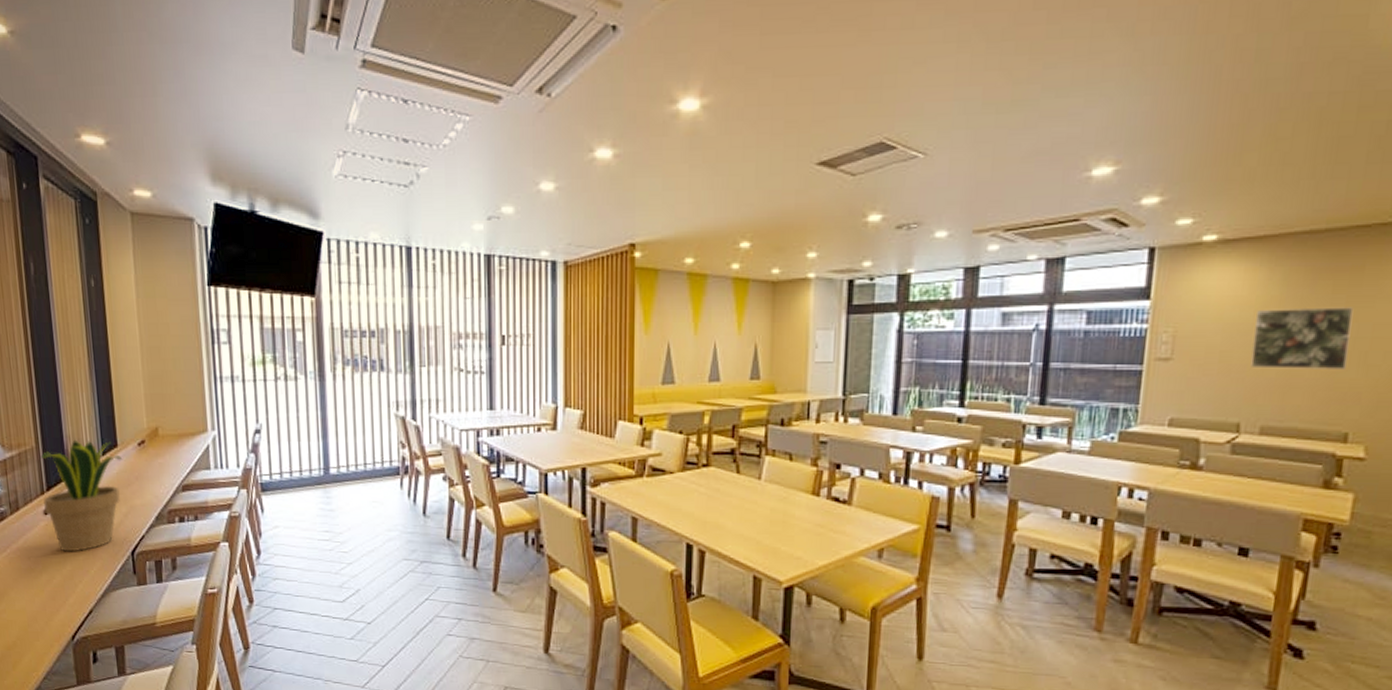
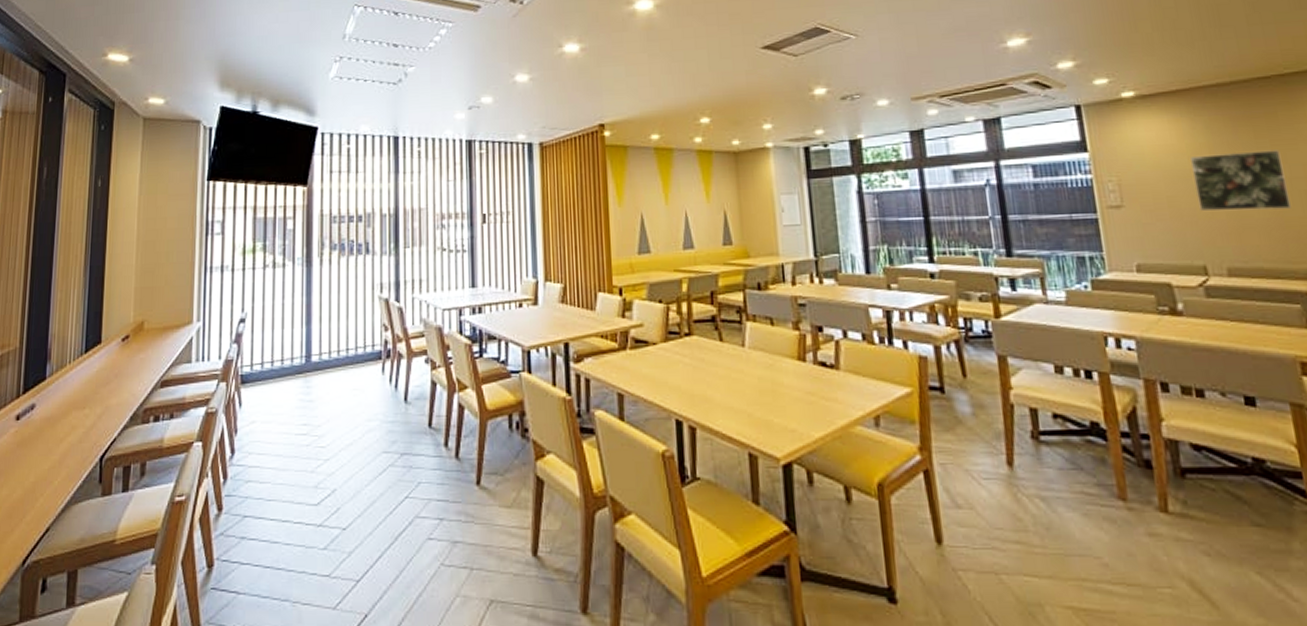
potted plant: present [39,439,123,552] -> none [16,338,105,461]

